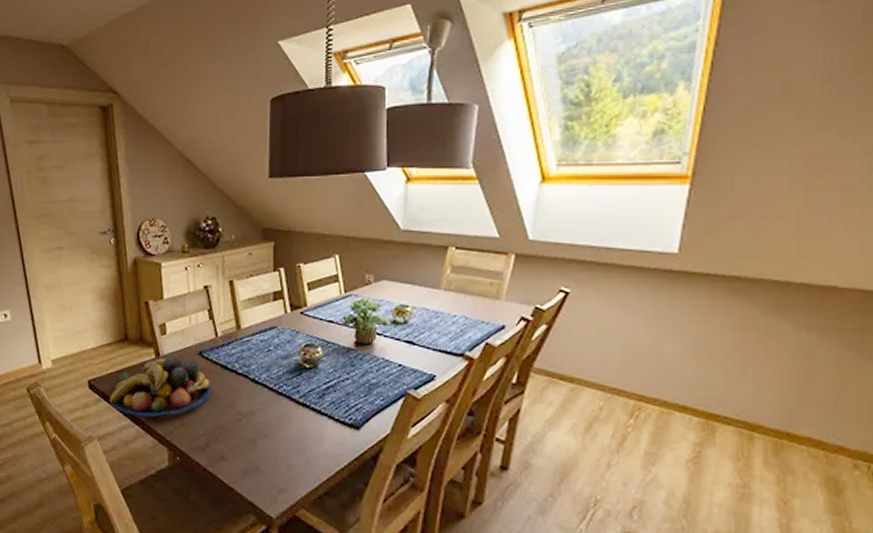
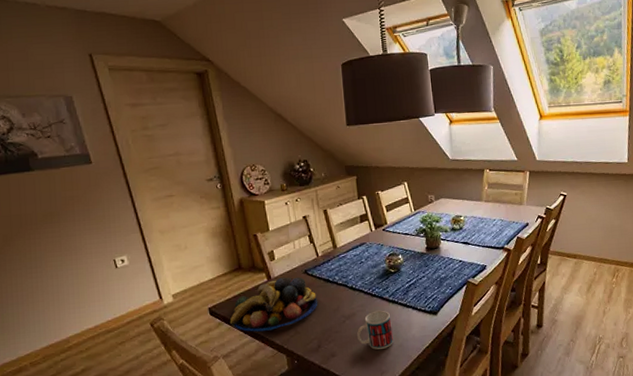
mug: none [253,413,300,463] -> present [356,310,394,350]

